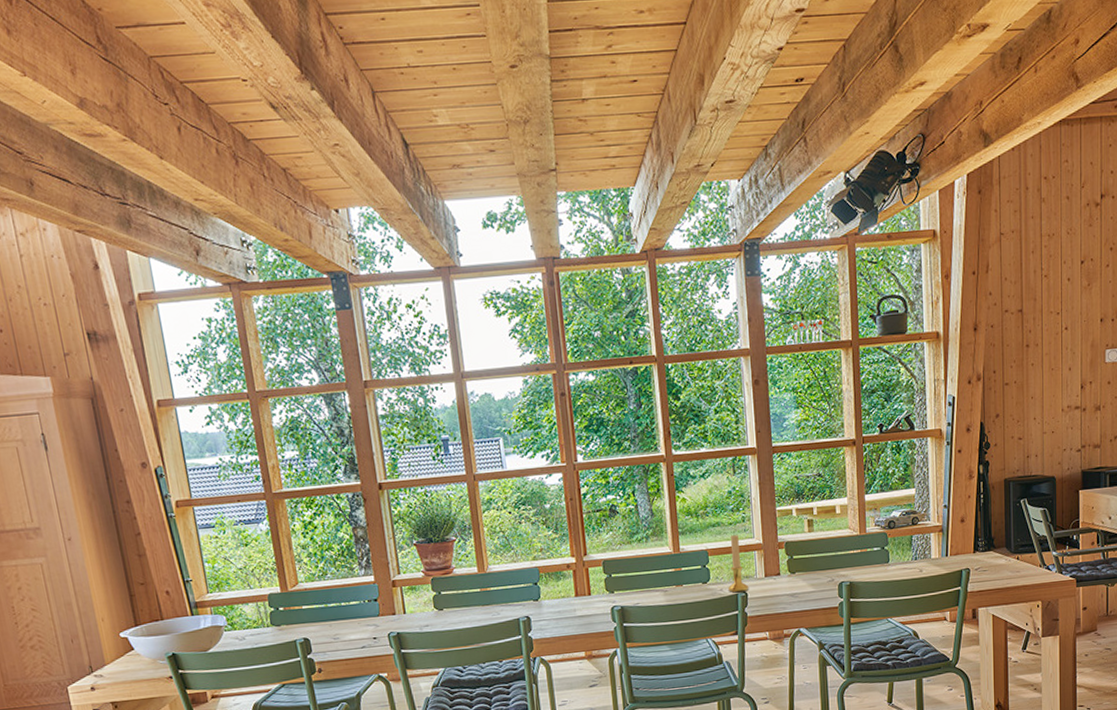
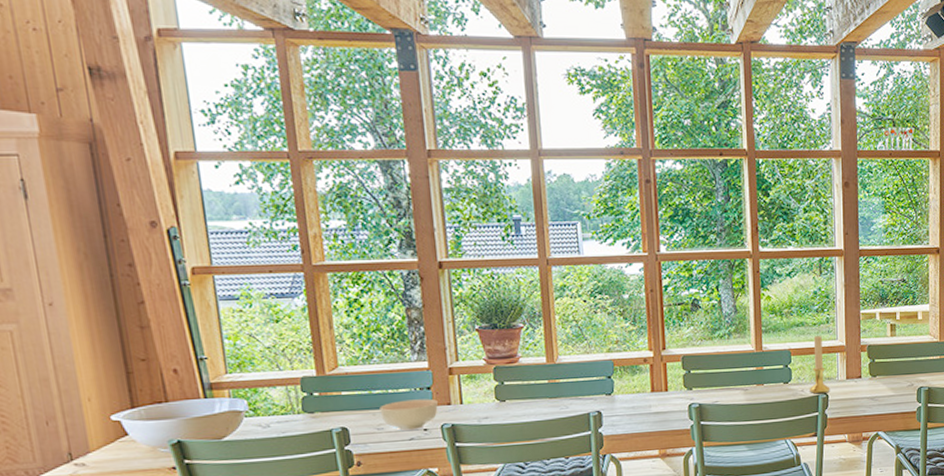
bowl: none [335,610,385,640] -> present [380,399,438,432]

